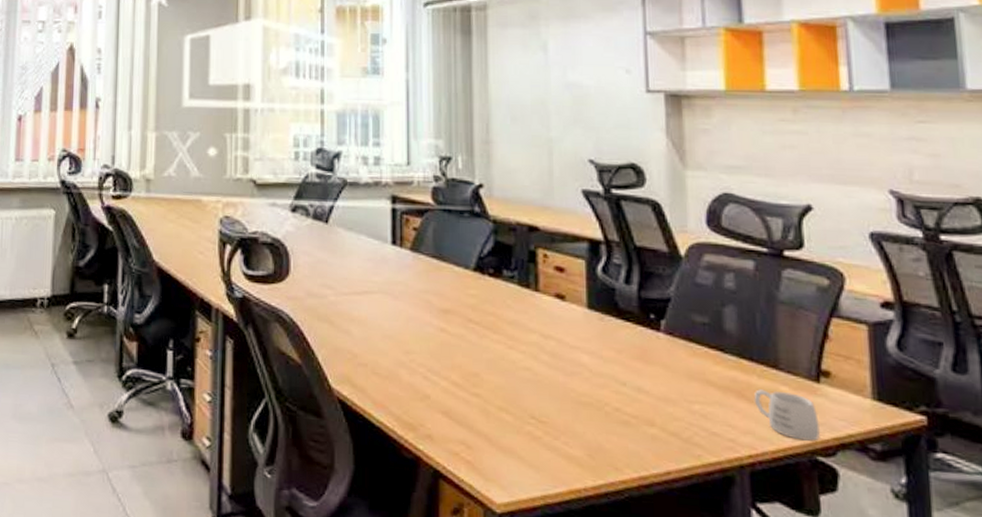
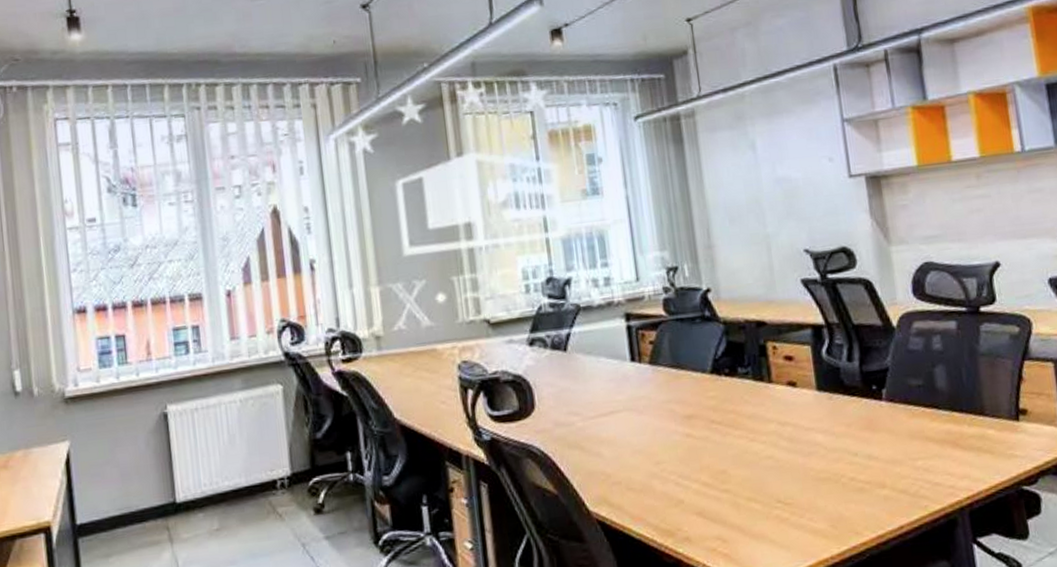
mug: present [754,389,821,441] -> none [966,434,1024,475]

